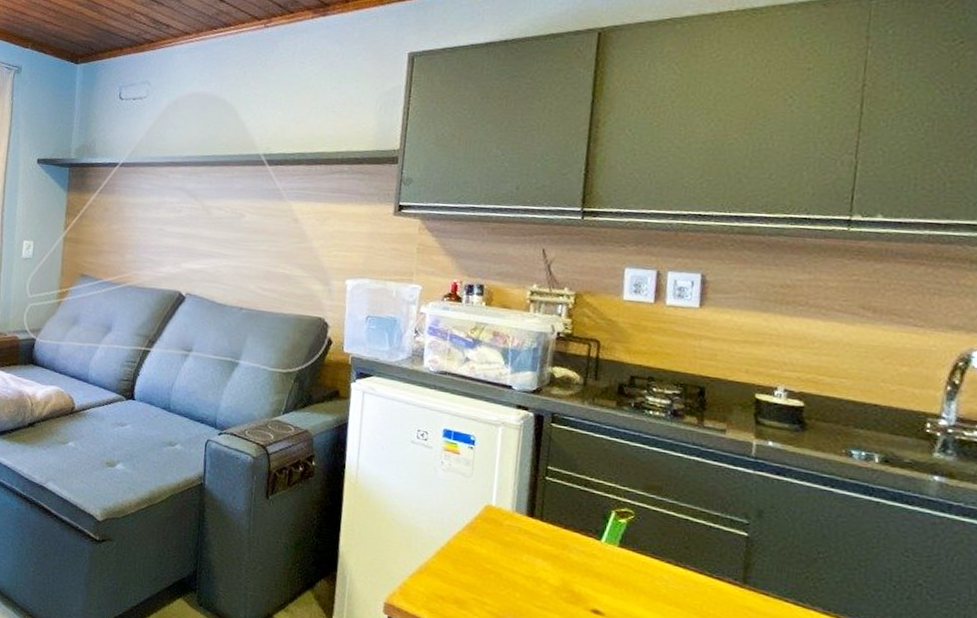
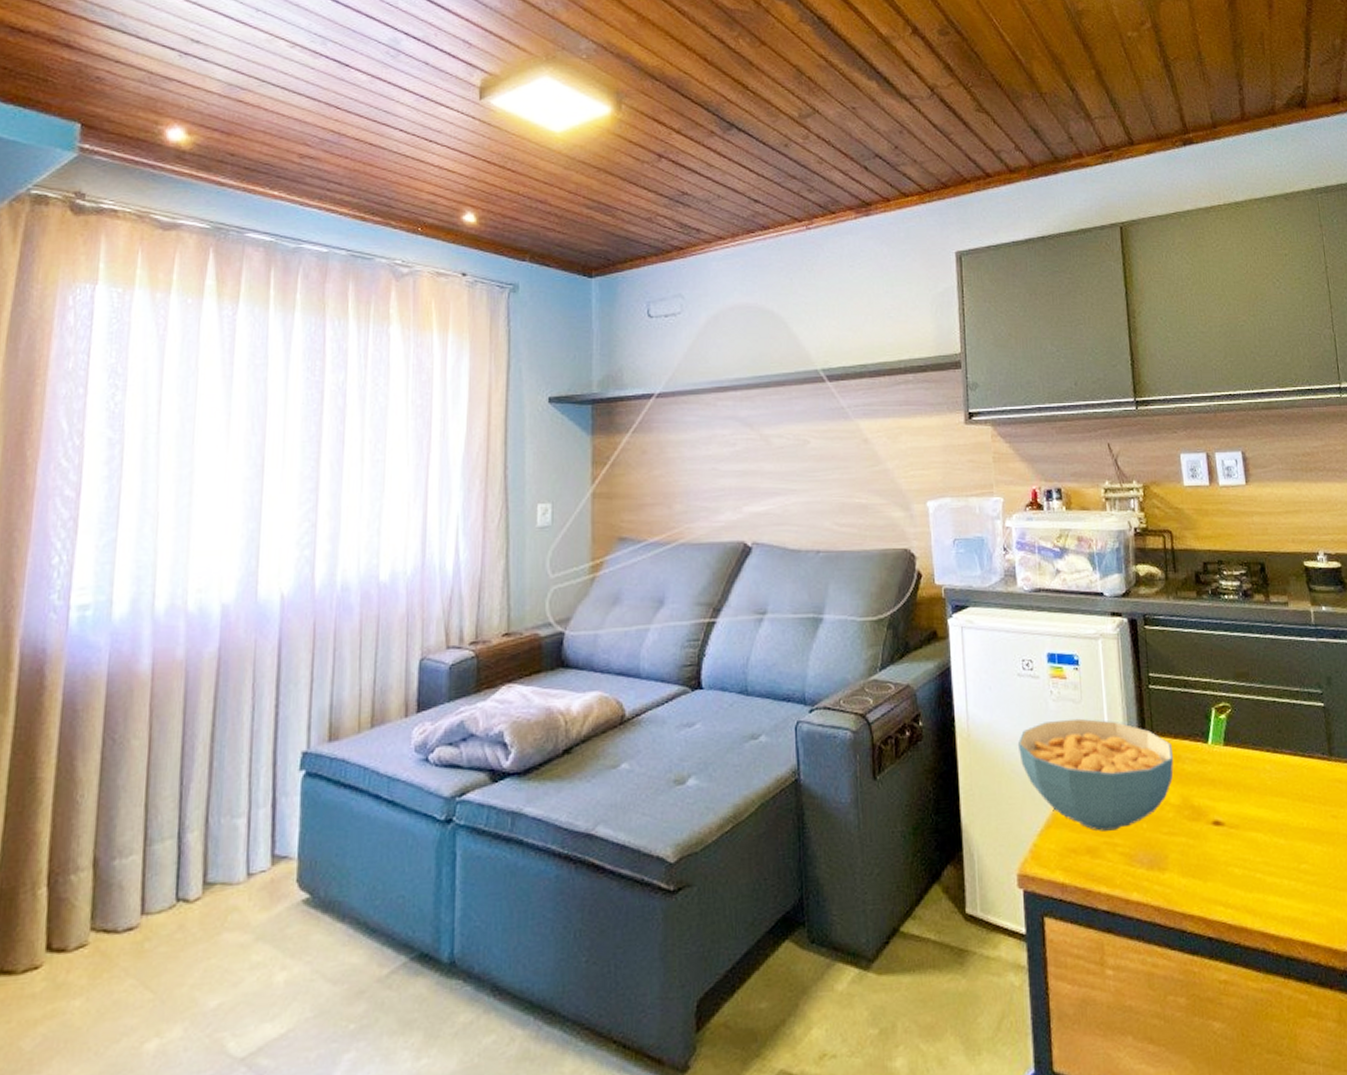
cereal bowl: none [401,486,561,592] -> present [1017,718,1174,832]

